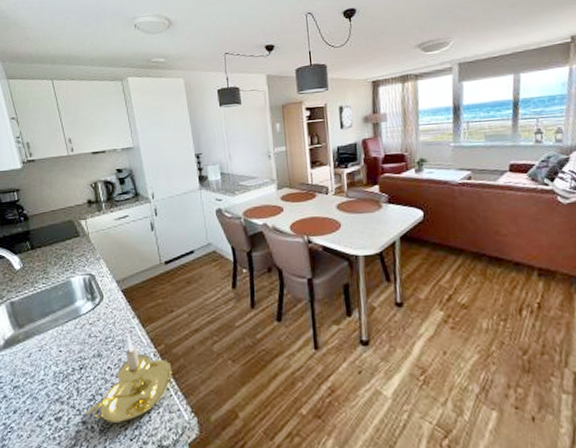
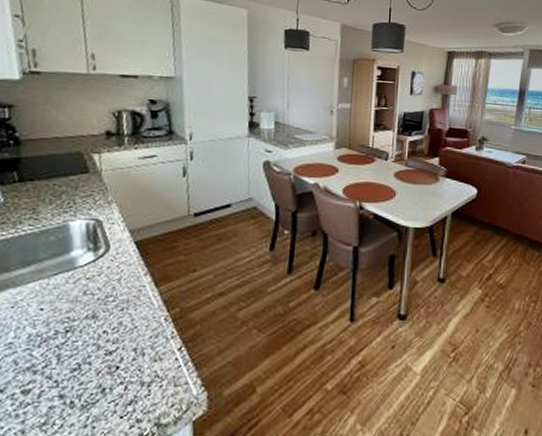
candle holder: present [85,333,172,423] -> none [65,292,185,397]

